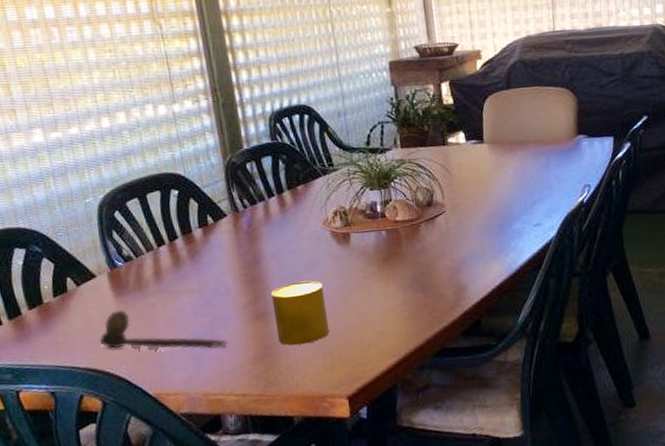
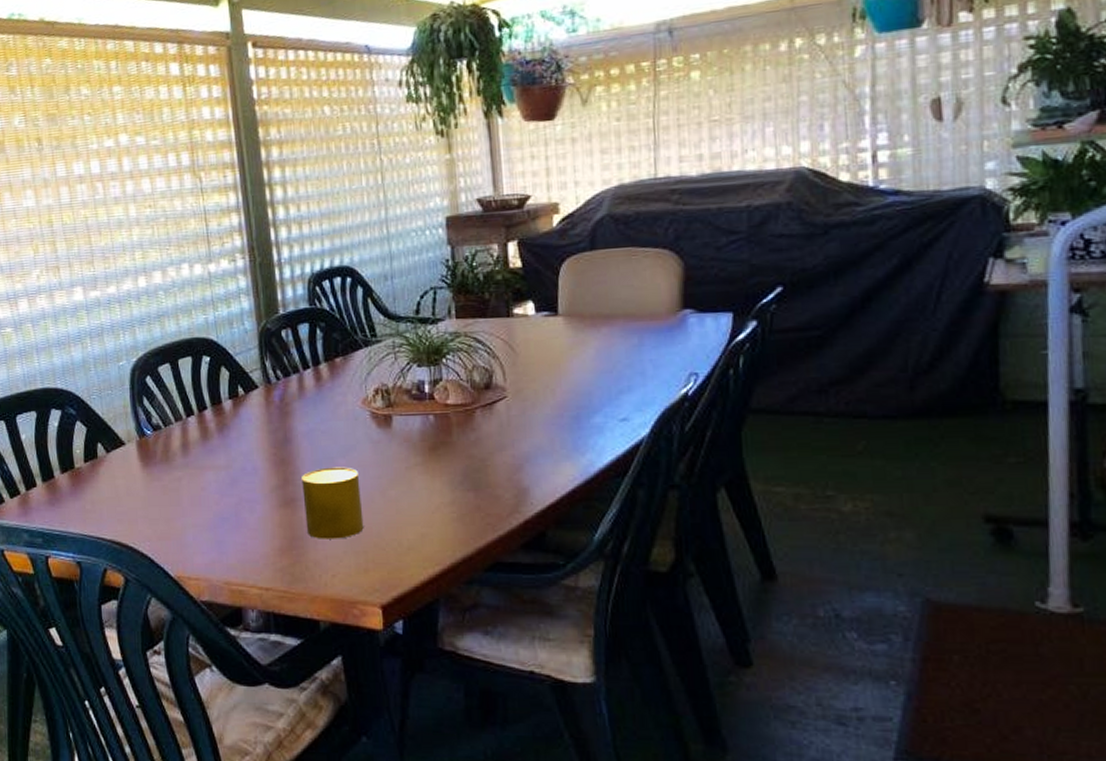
spoon: present [100,310,228,351] -> none [126,482,254,534]

